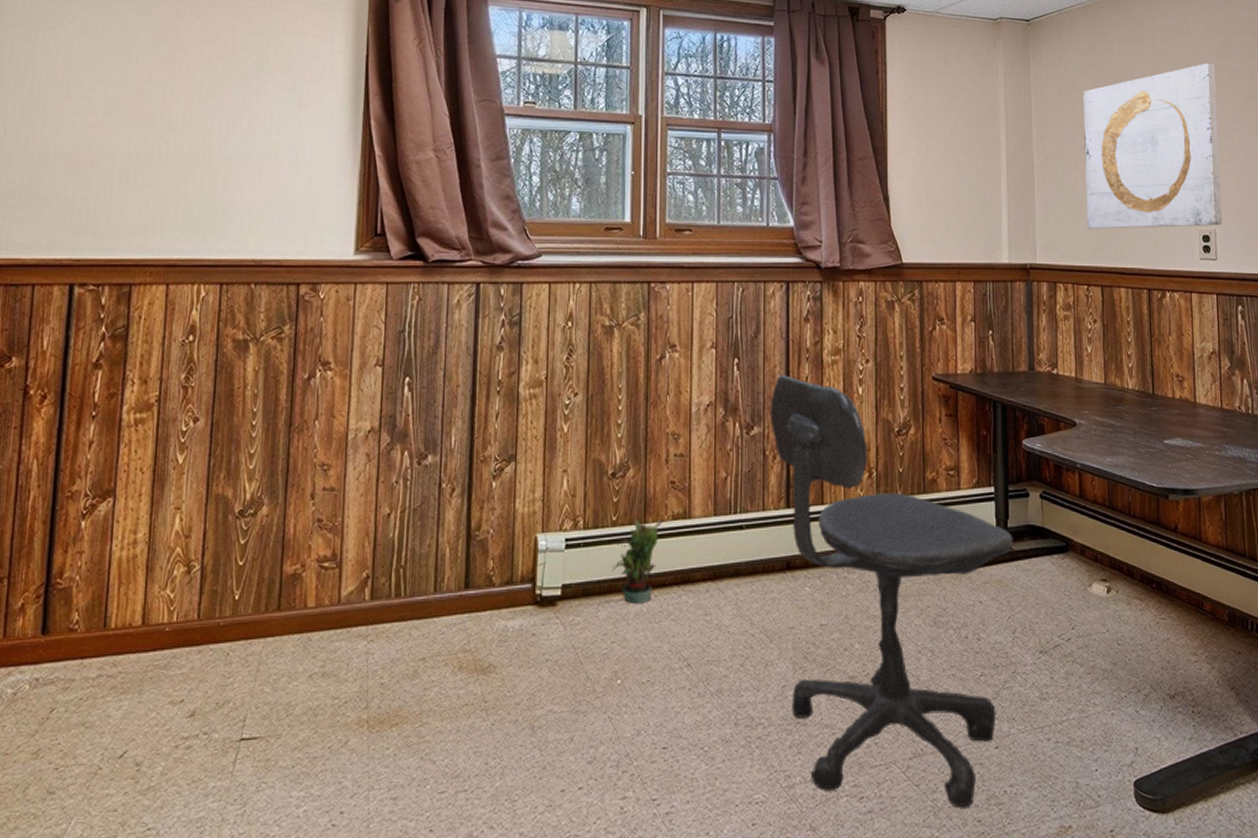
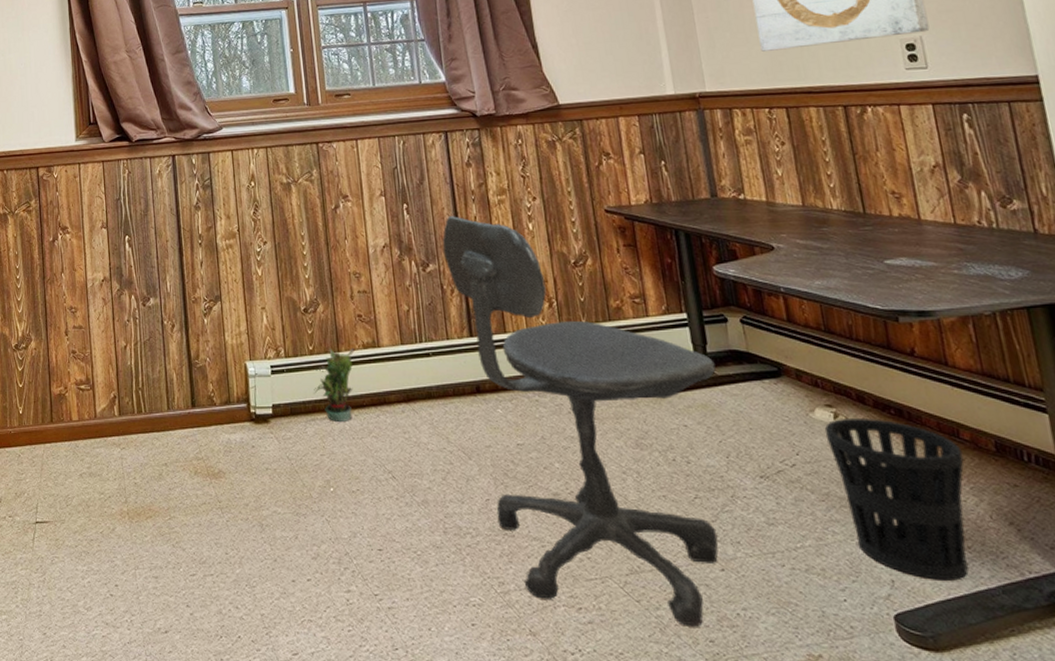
wastebasket: none [1098,591,1204,745] -> present [824,417,969,581]

